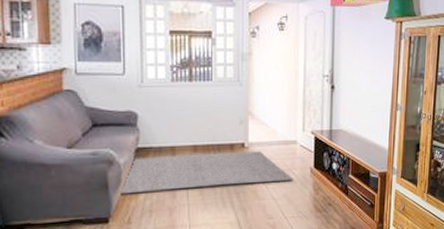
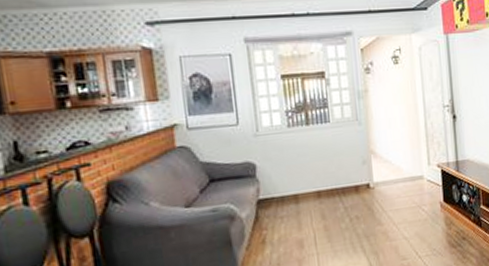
rug: present [120,151,294,195] -> none [245,190,424,250]

